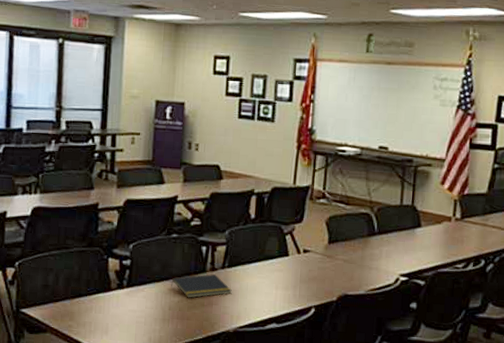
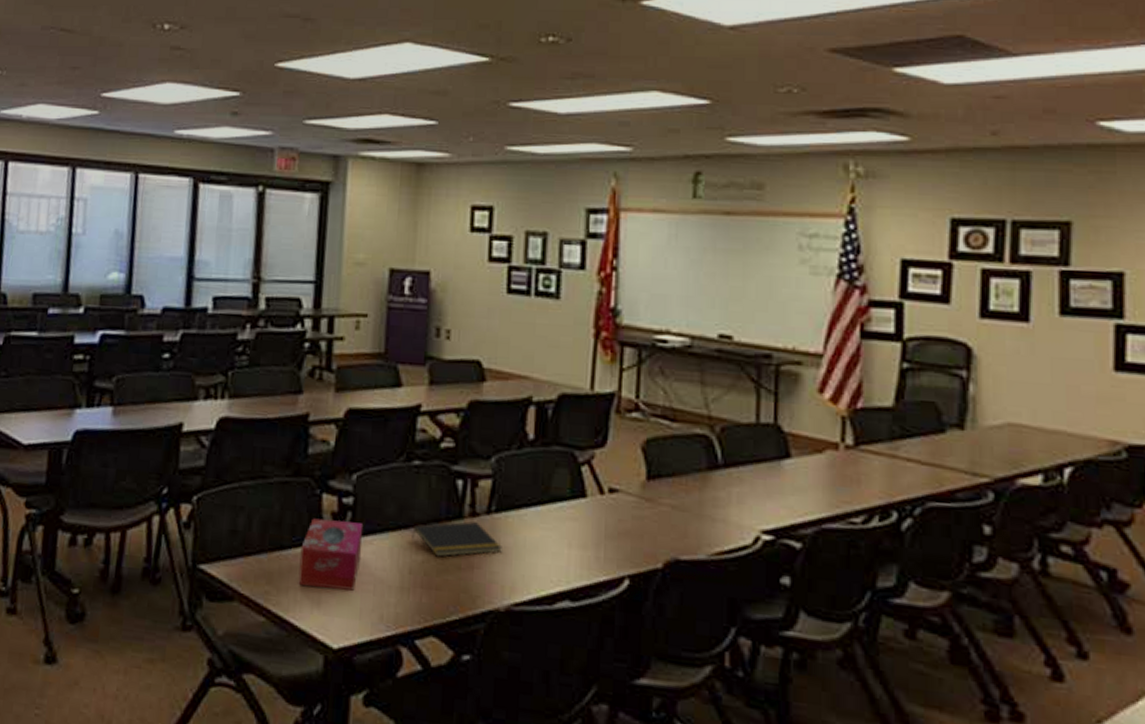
tissue box: none [92,275,138,323] -> present [298,518,364,591]

